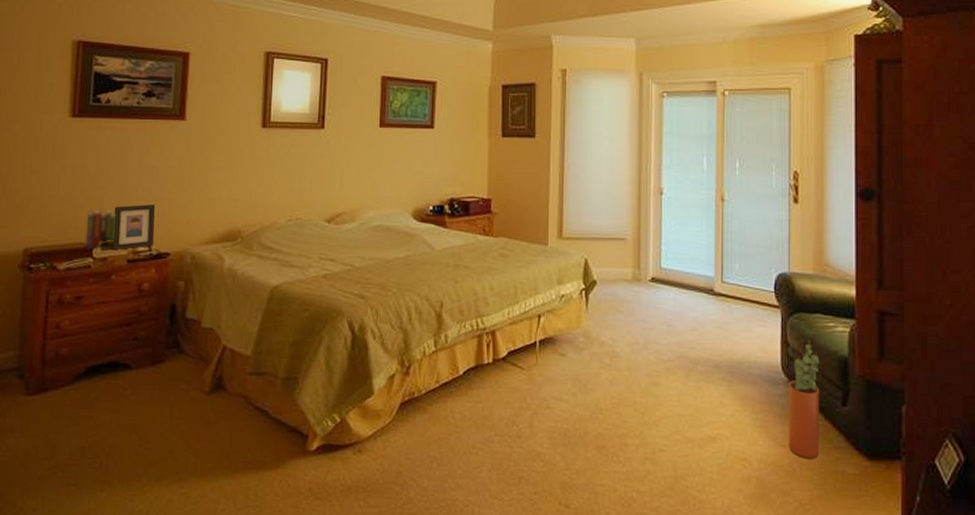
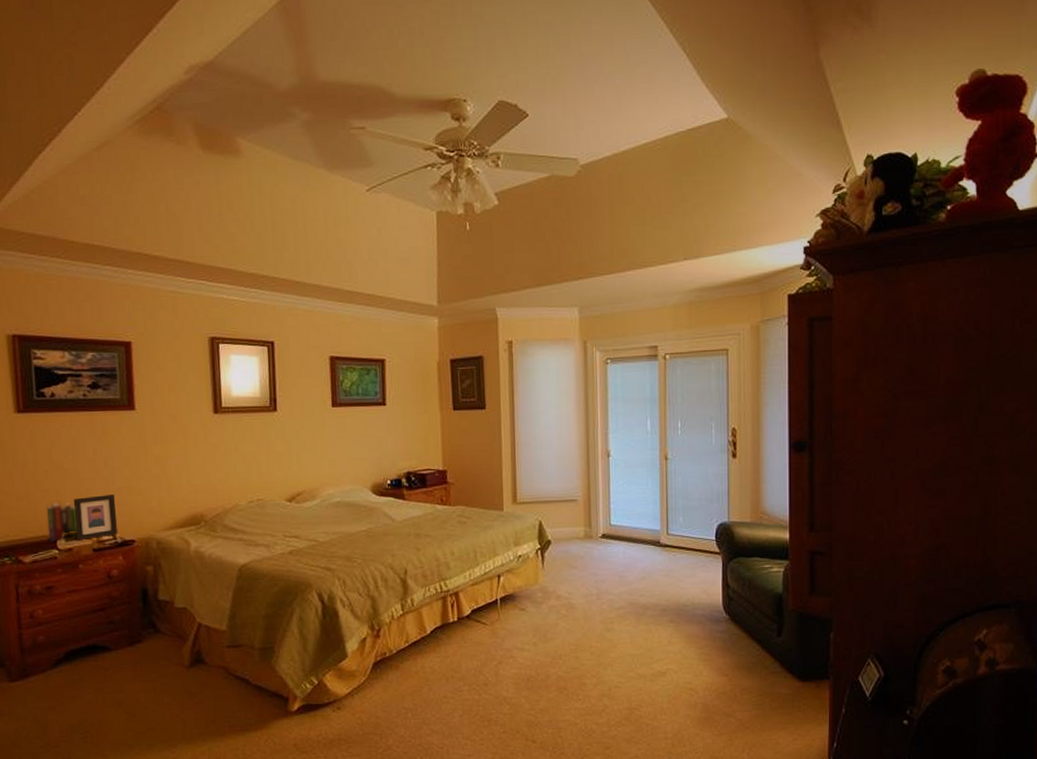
vase: present [789,340,820,459] -> none [730,581,758,685]

